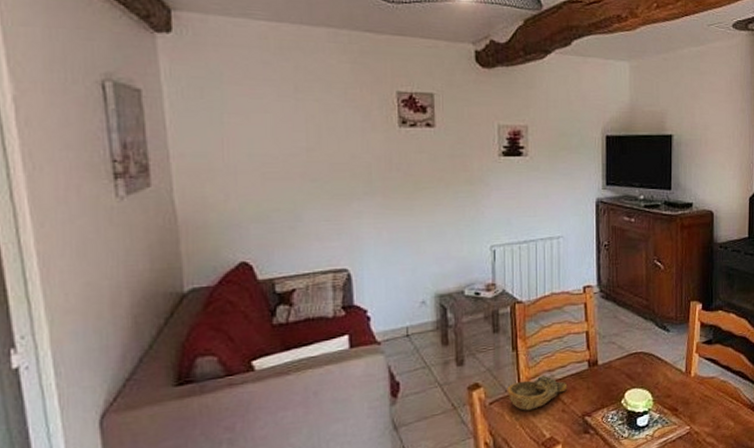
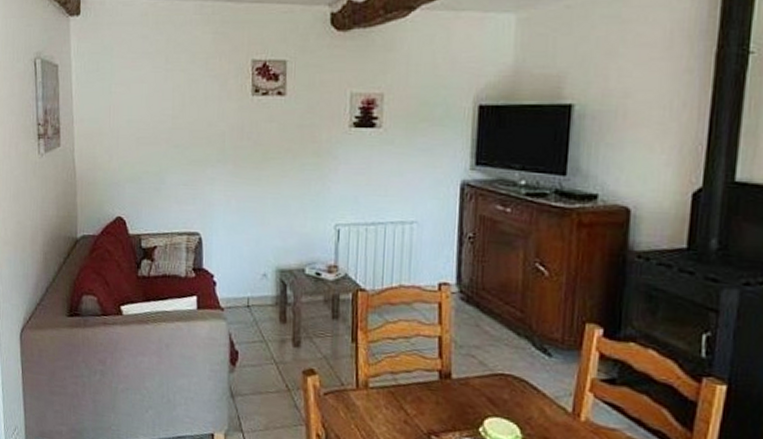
decorative bowl: present [507,375,568,411] -> none [343,375,413,412]

